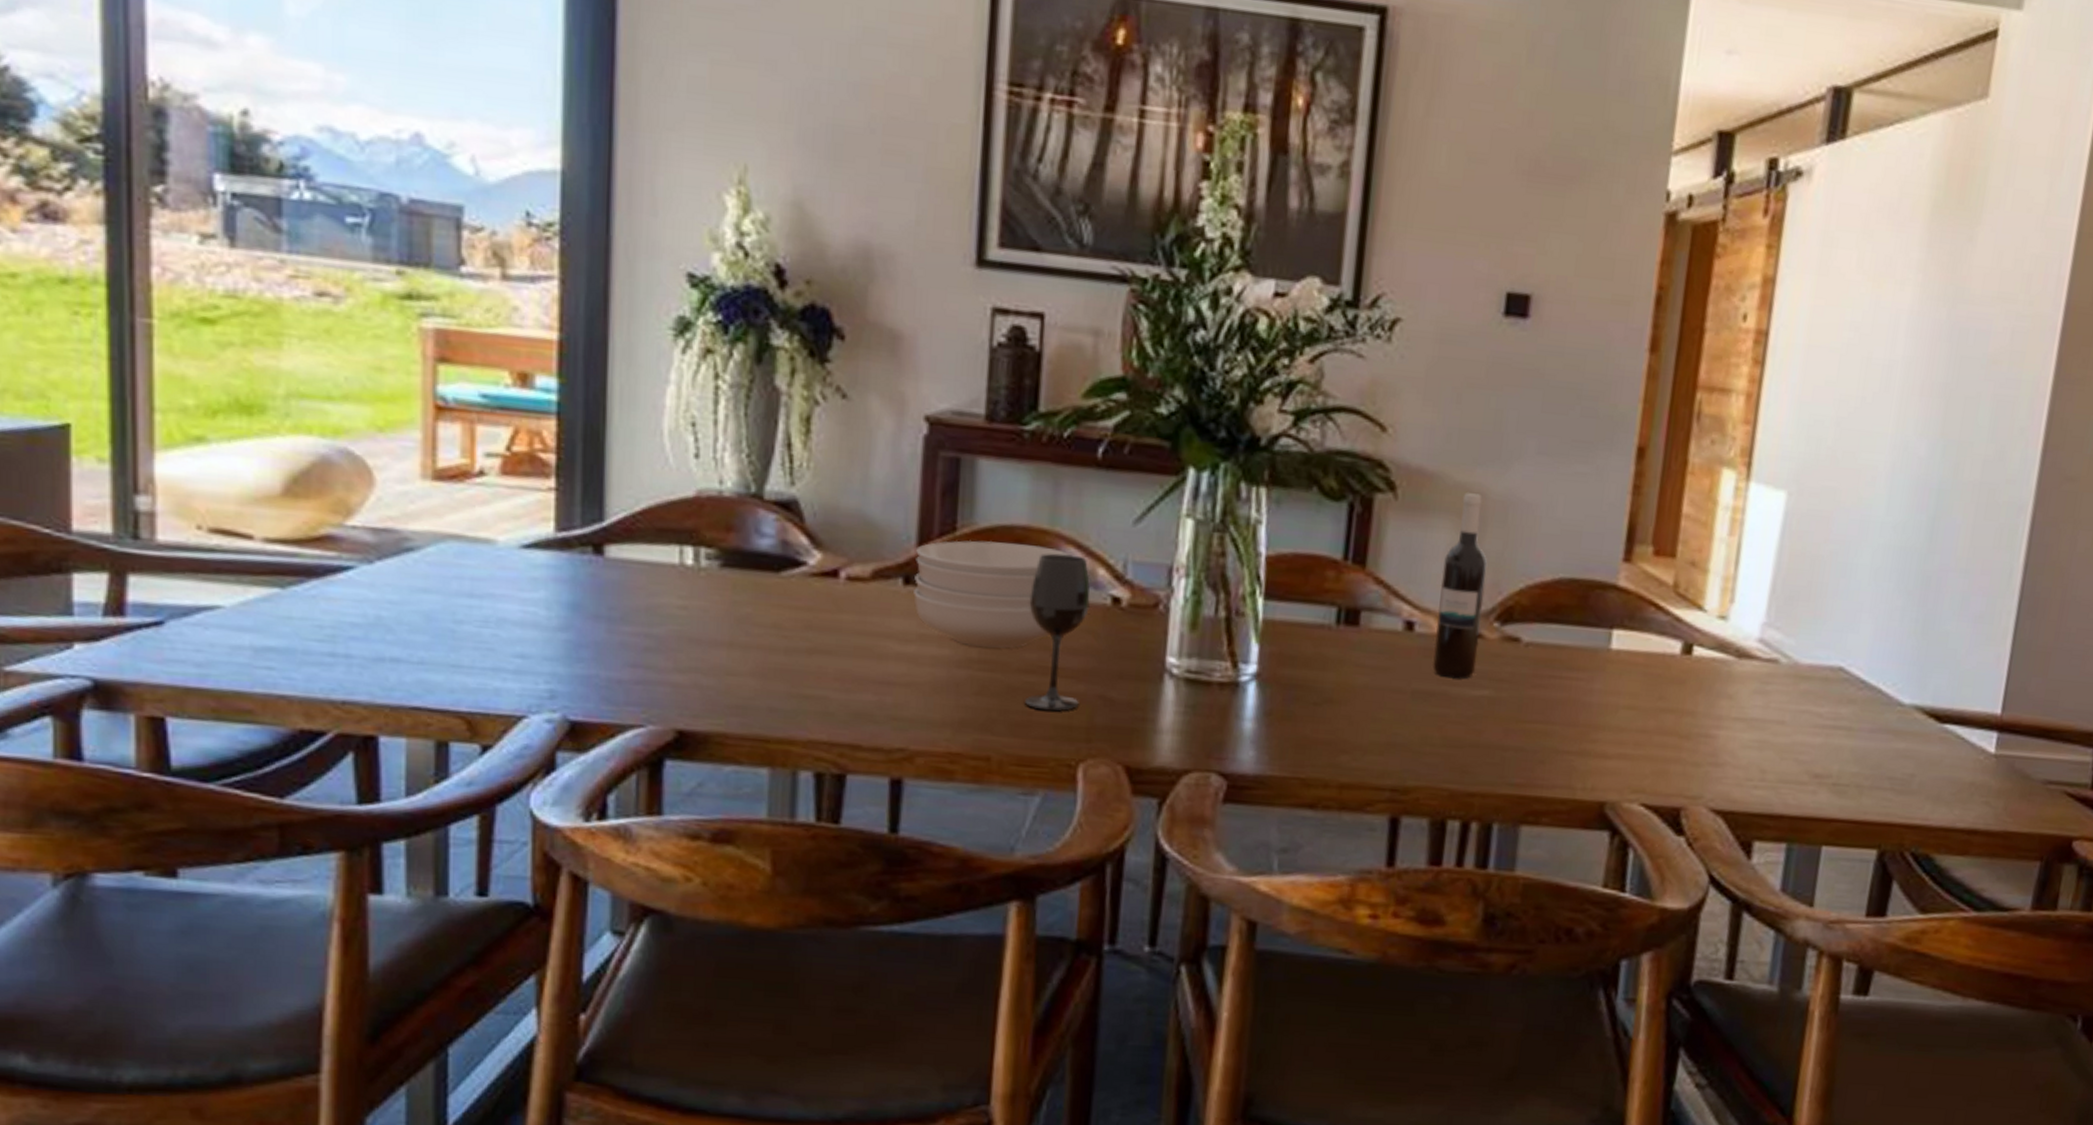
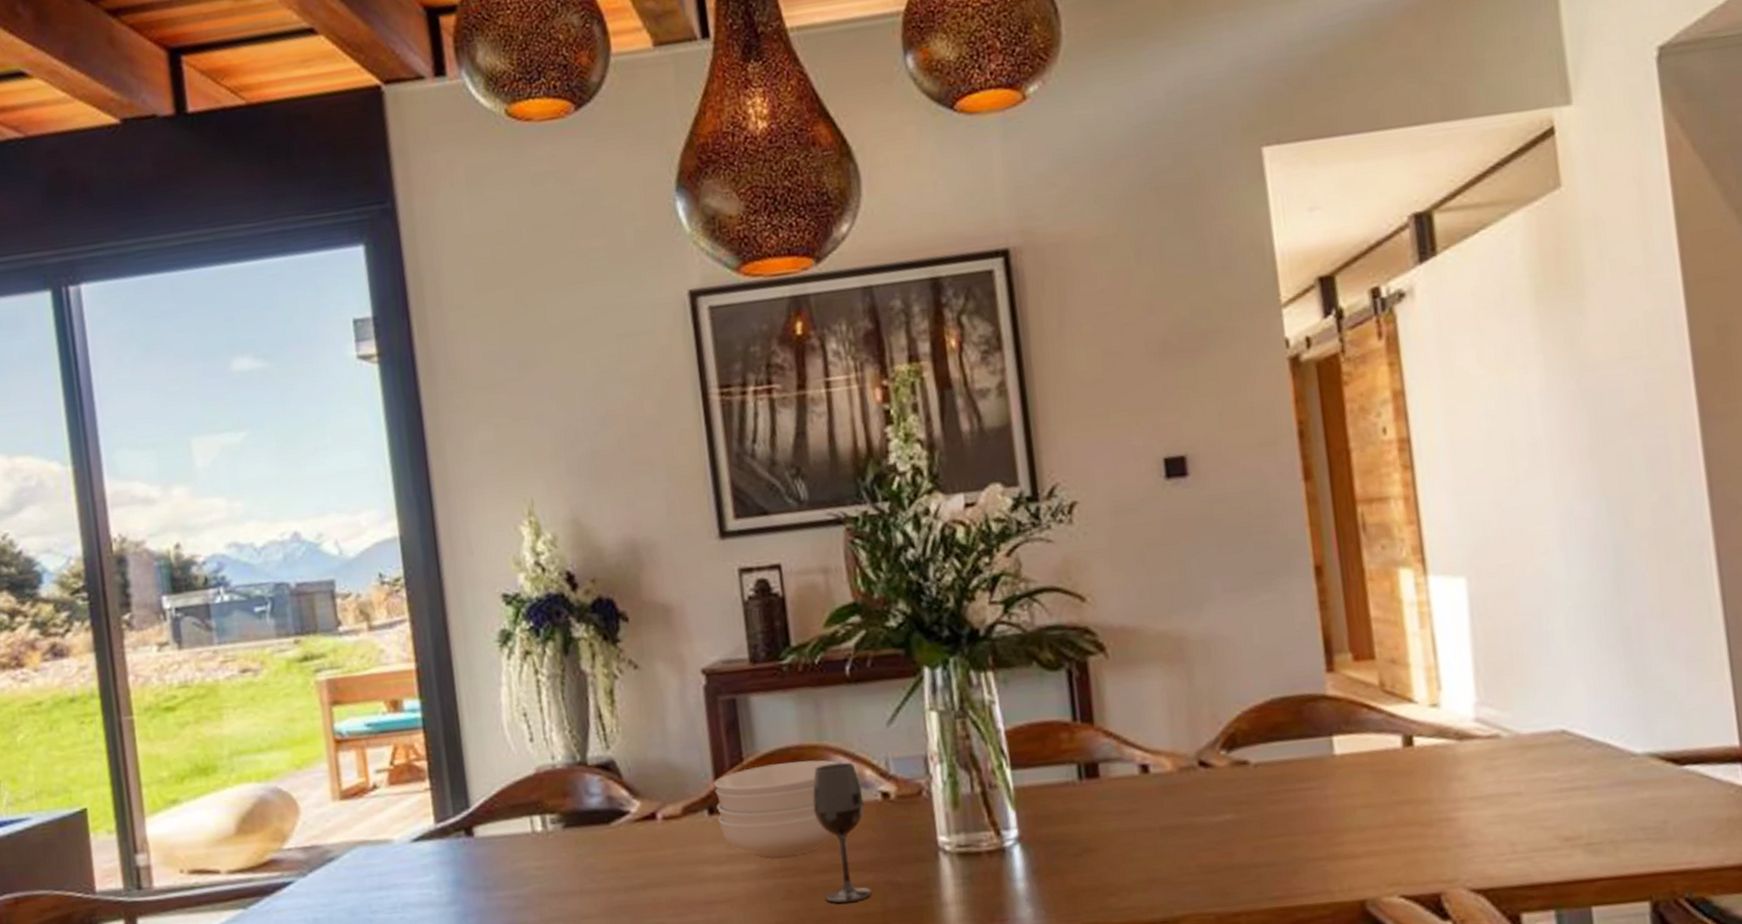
wine bottle: present [1432,493,1488,679] -> none [1162,638,1214,809]

